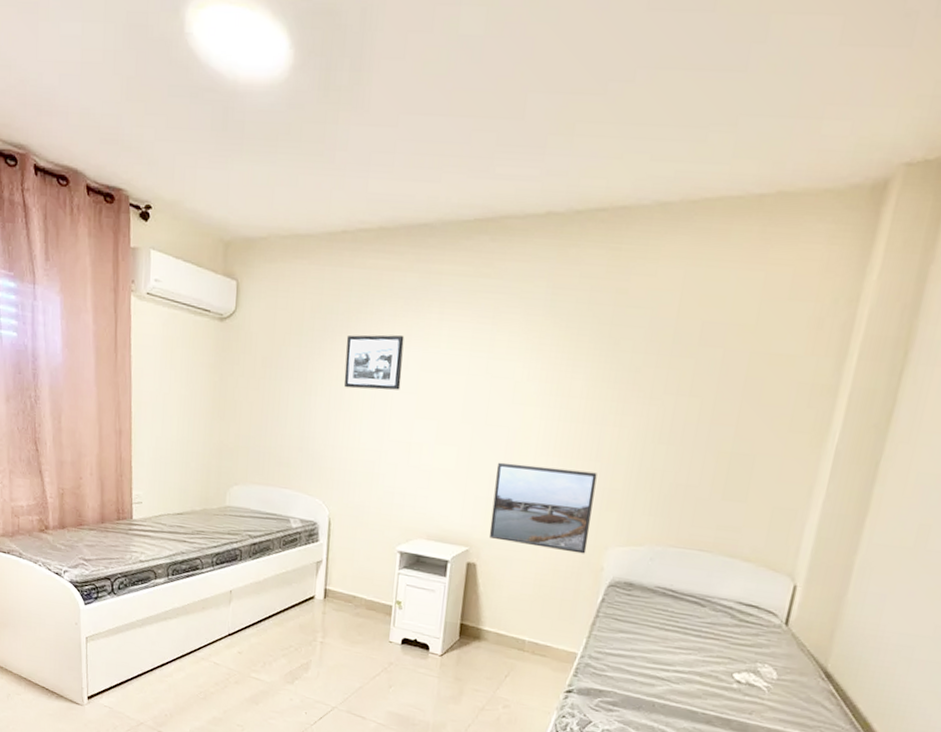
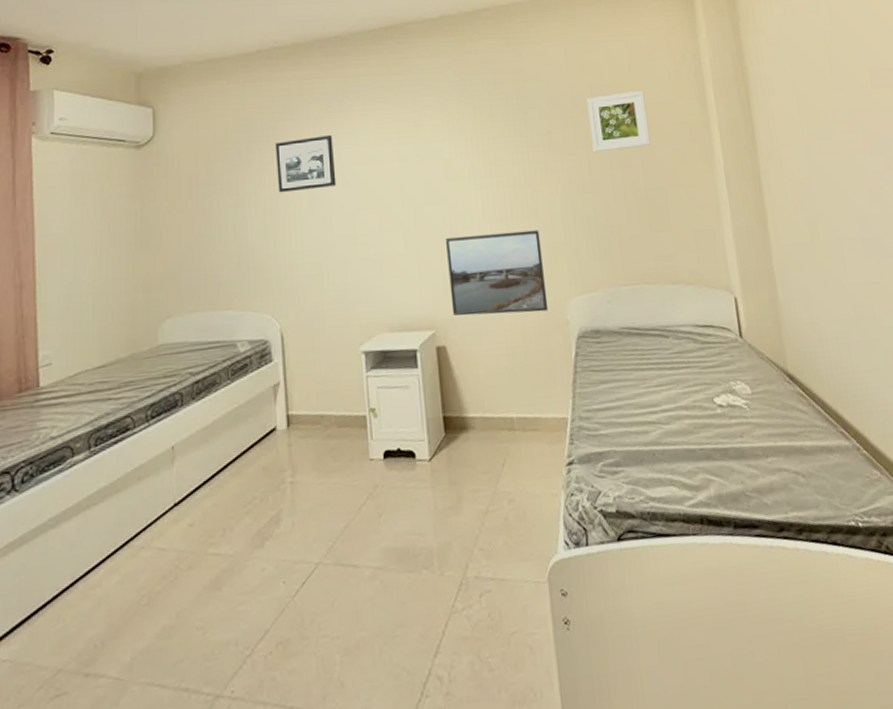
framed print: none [683,335,768,404] -> present [587,90,651,153]

